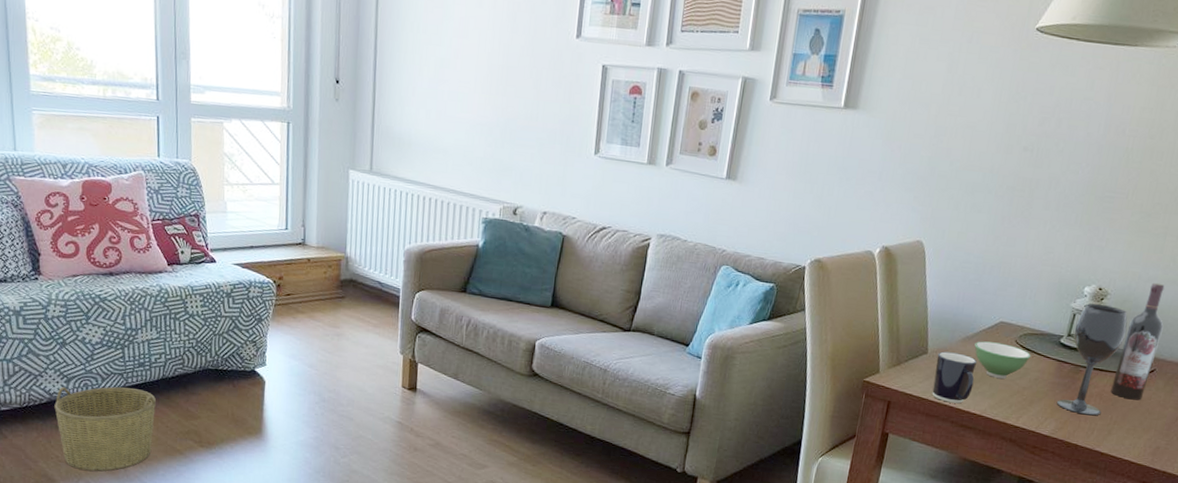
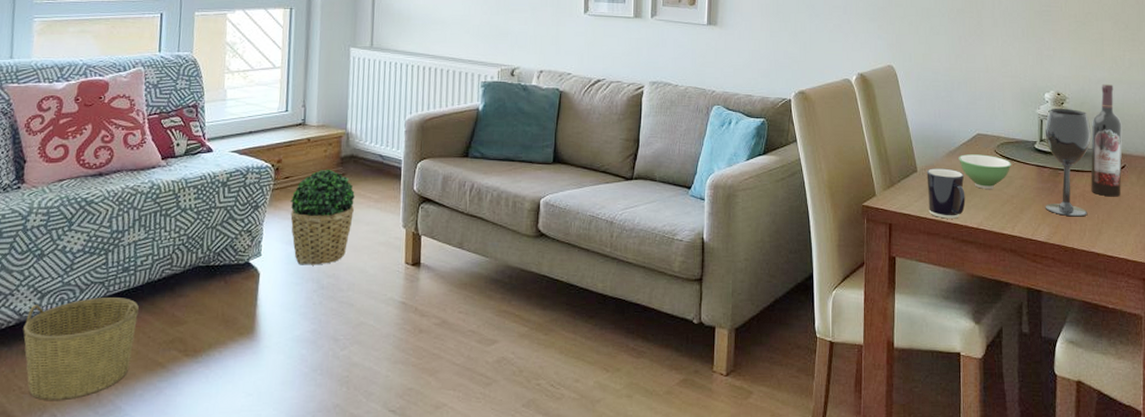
potted plant: none [292,290,354,380] -> present [290,169,355,265]

